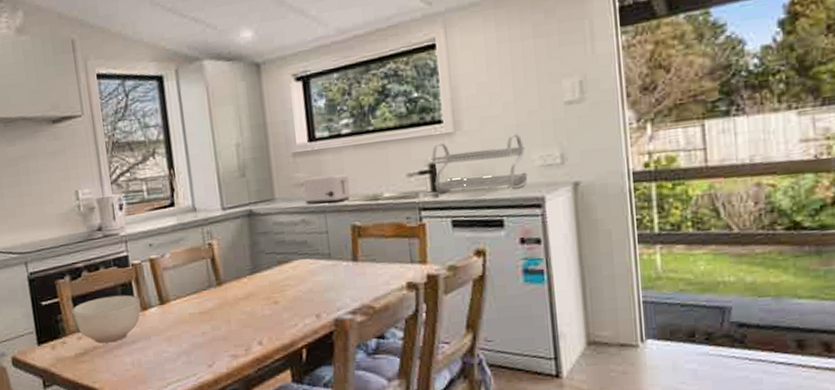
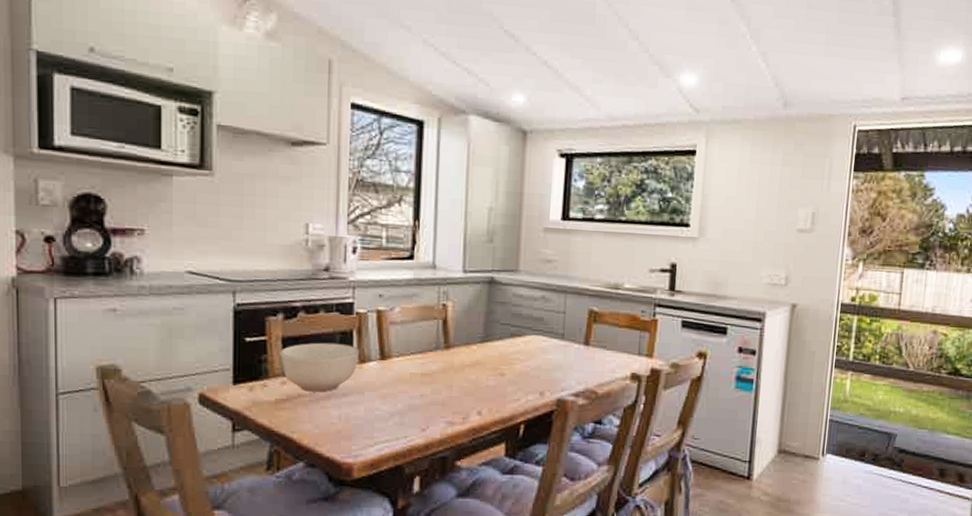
toaster: present [302,173,351,204] -> none [548,255,595,286]
dish rack: present [431,132,528,193] -> none [672,244,756,301]

